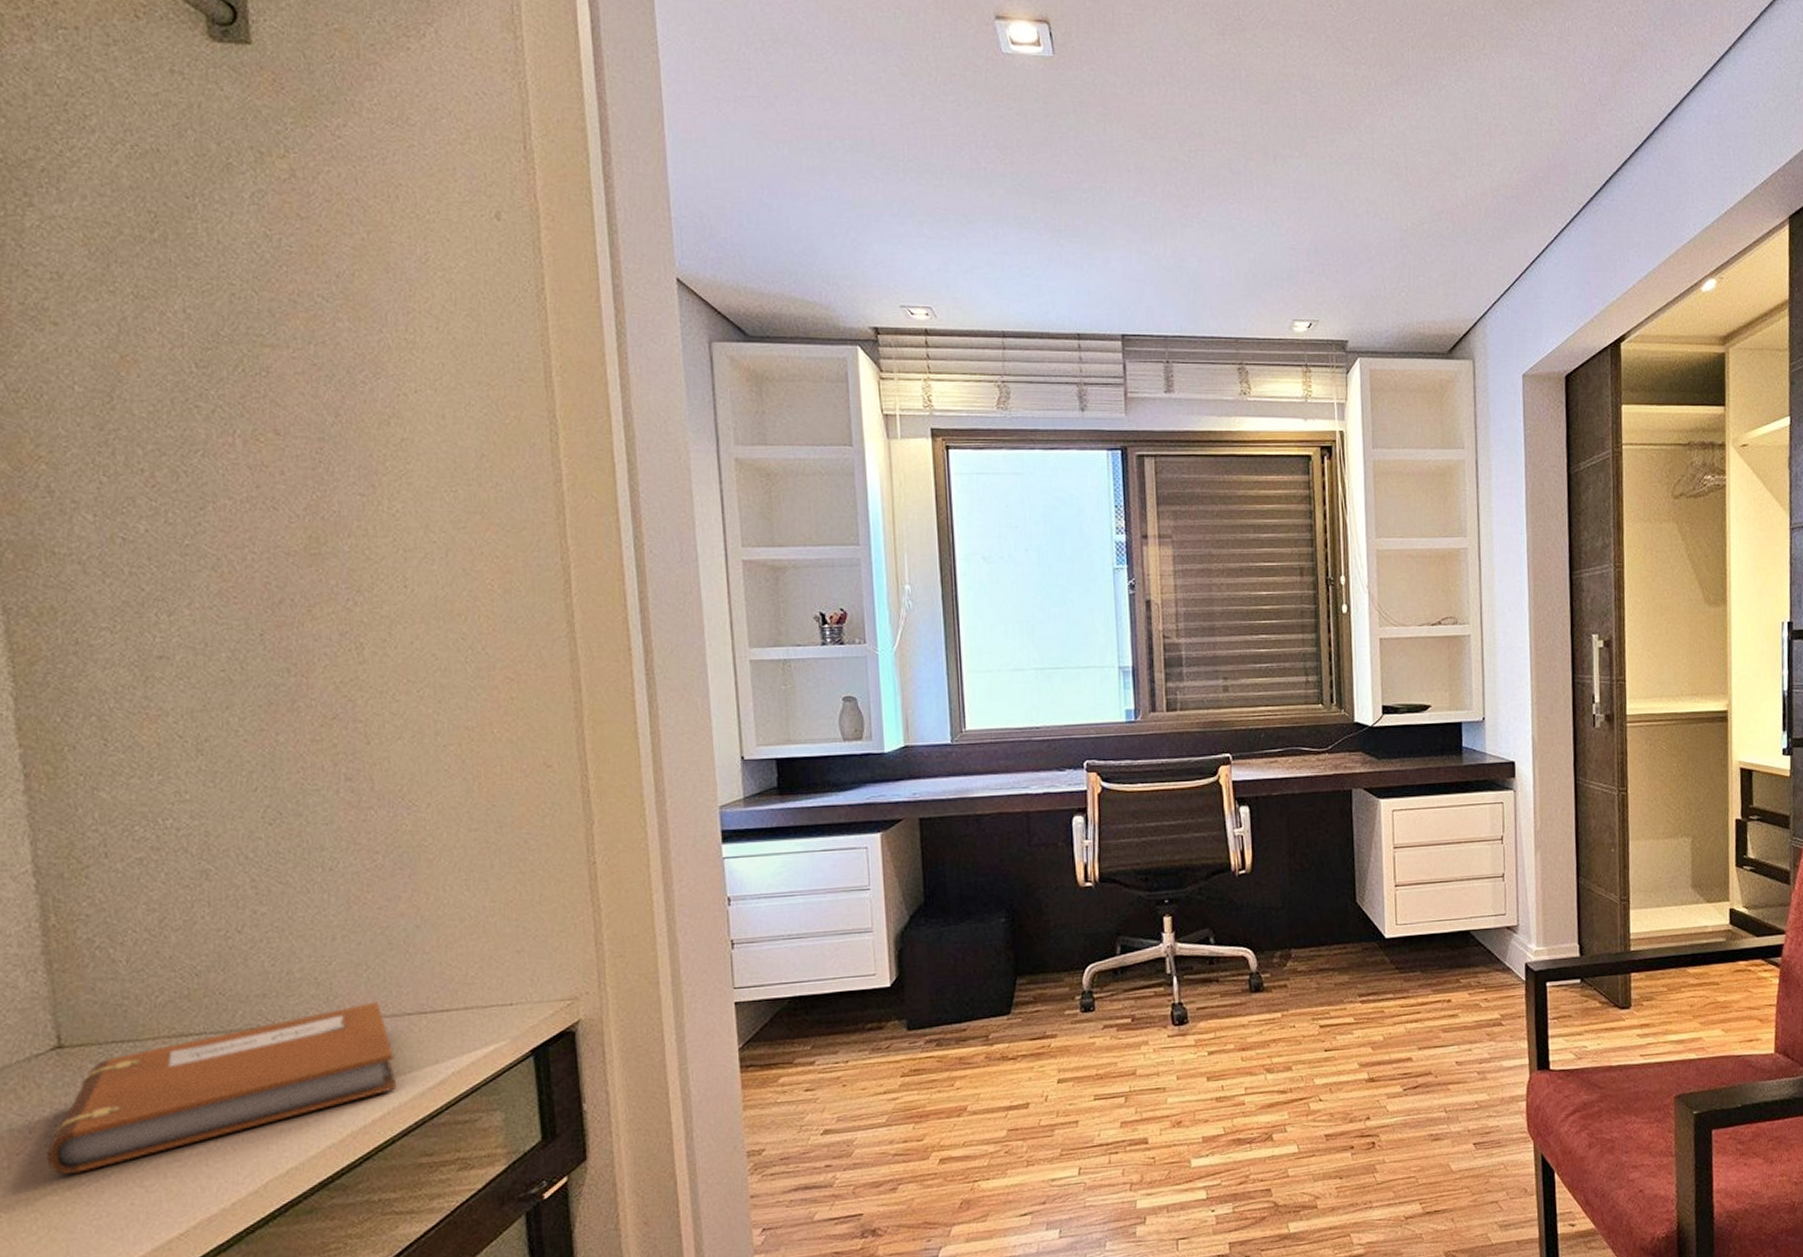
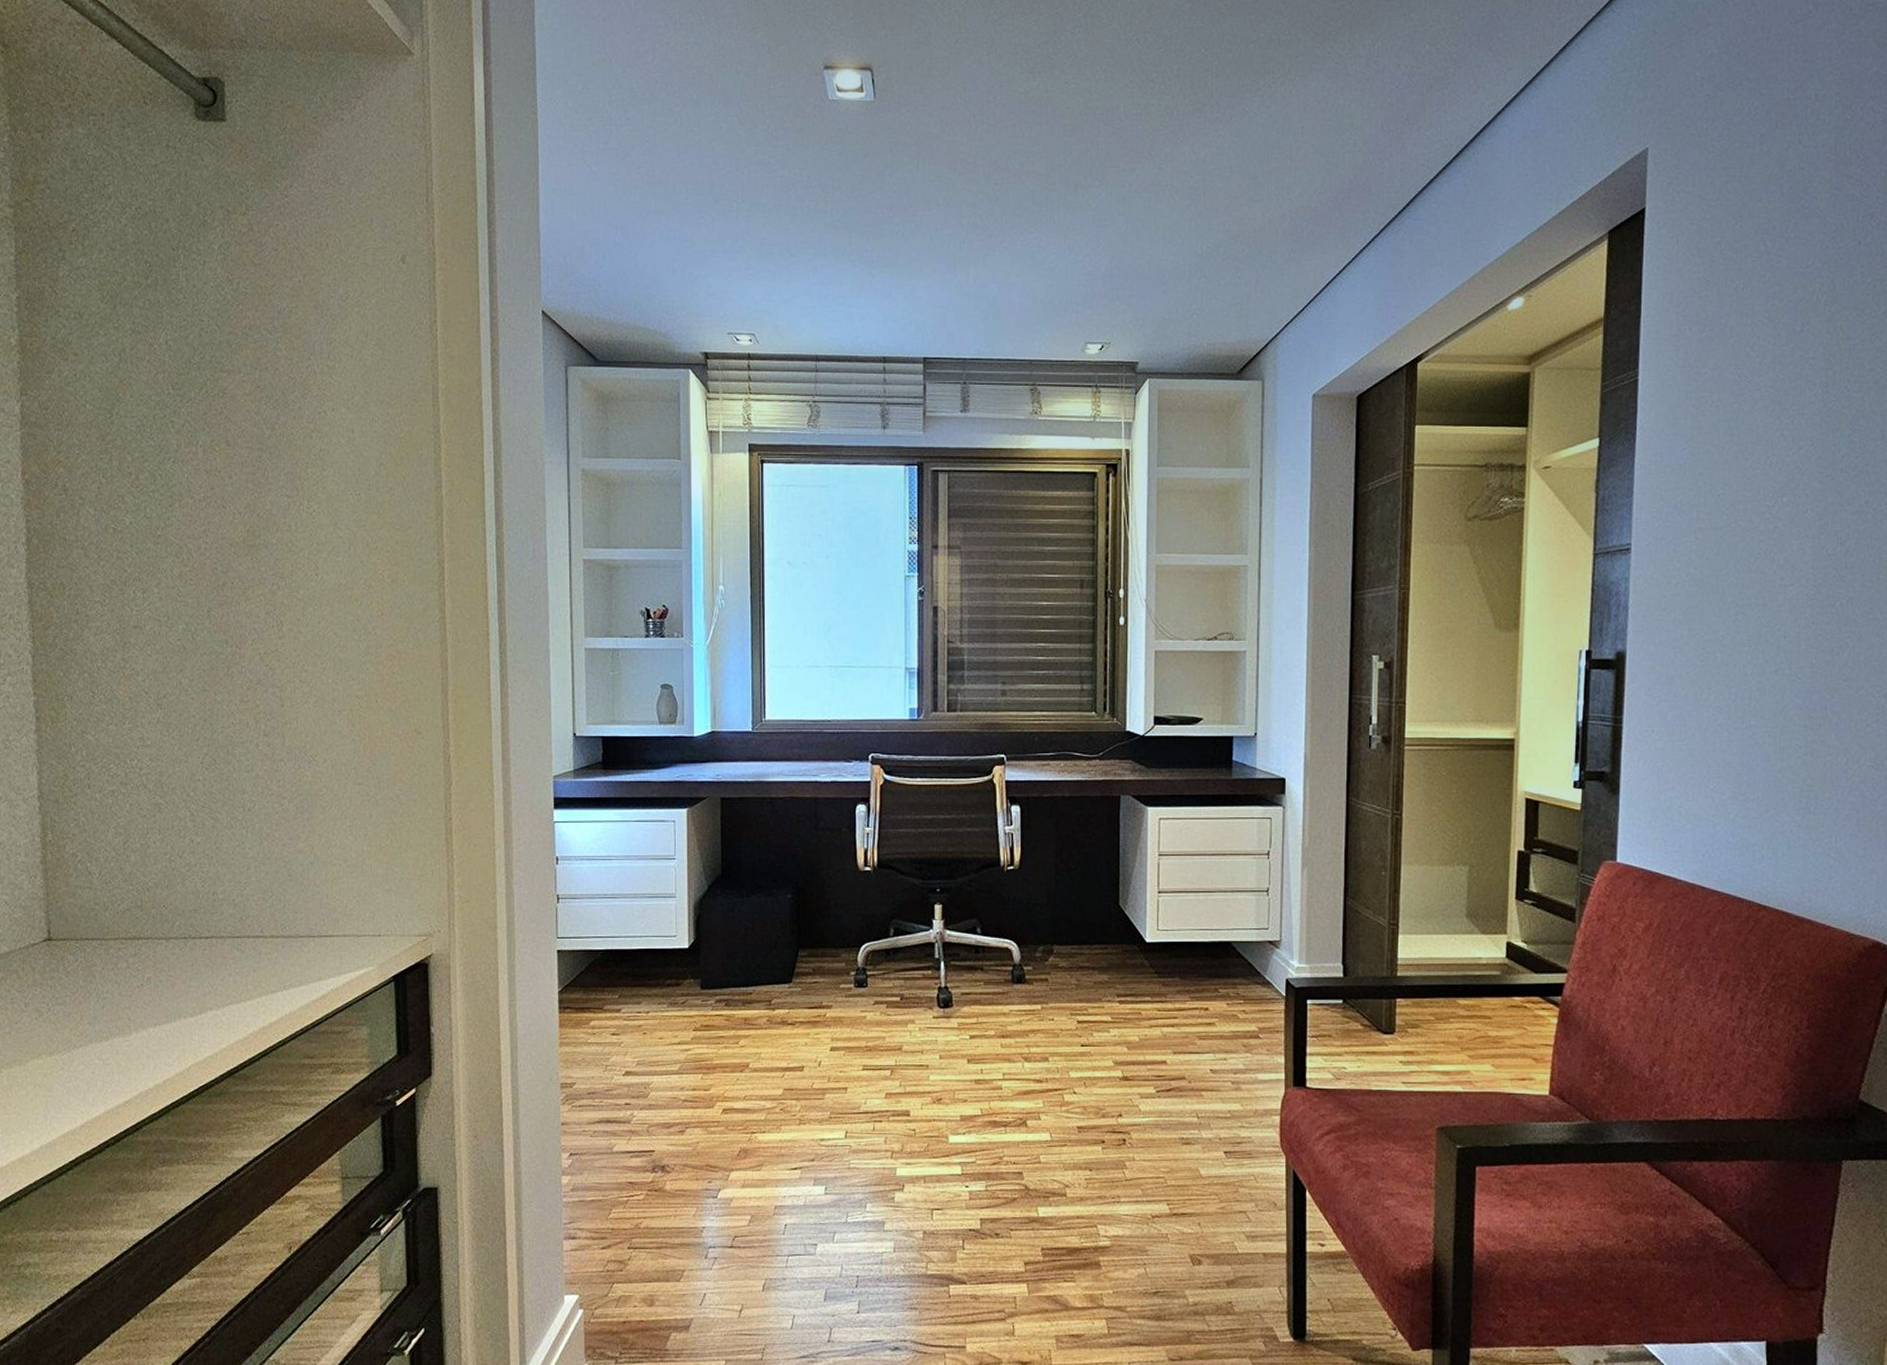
notebook: present [46,1001,398,1174] -> none [36,923,290,1043]

